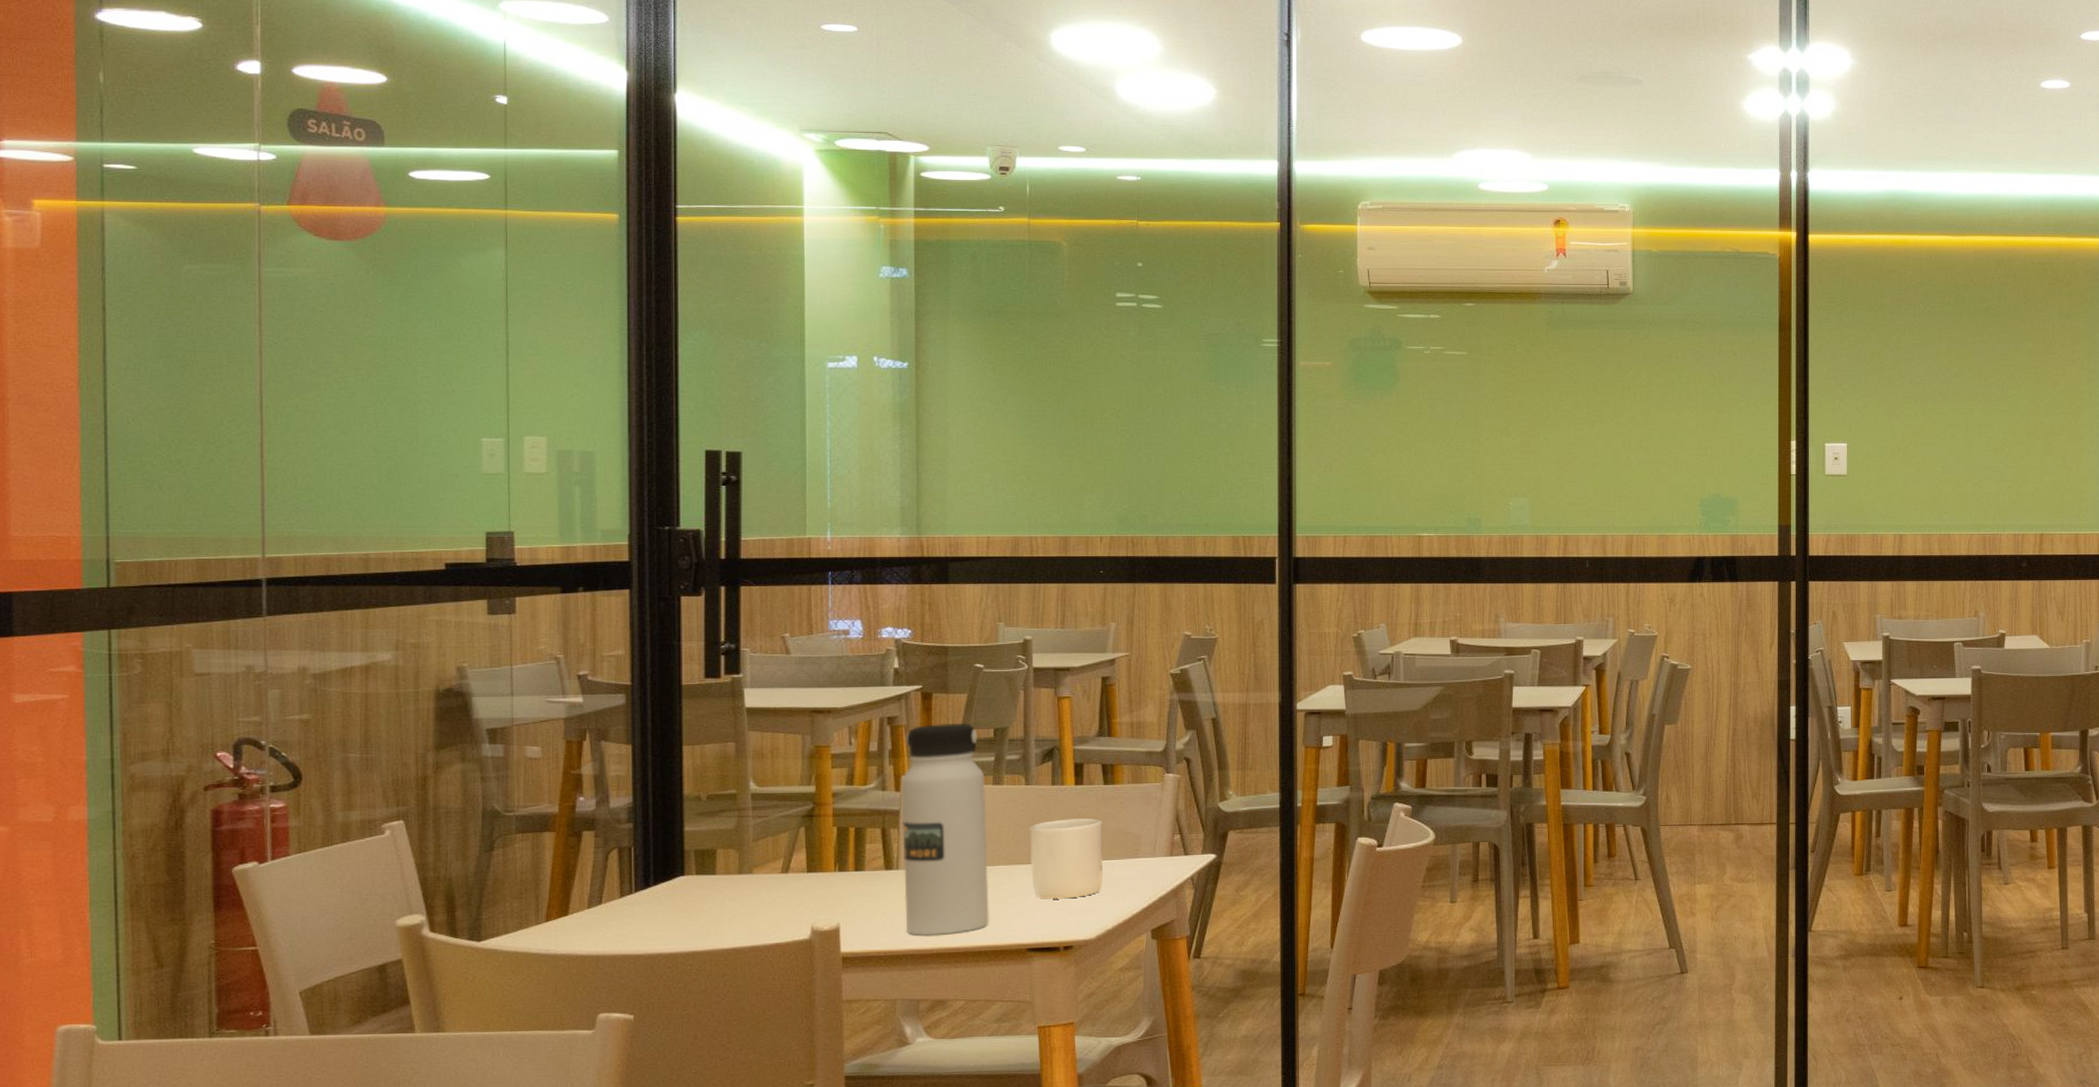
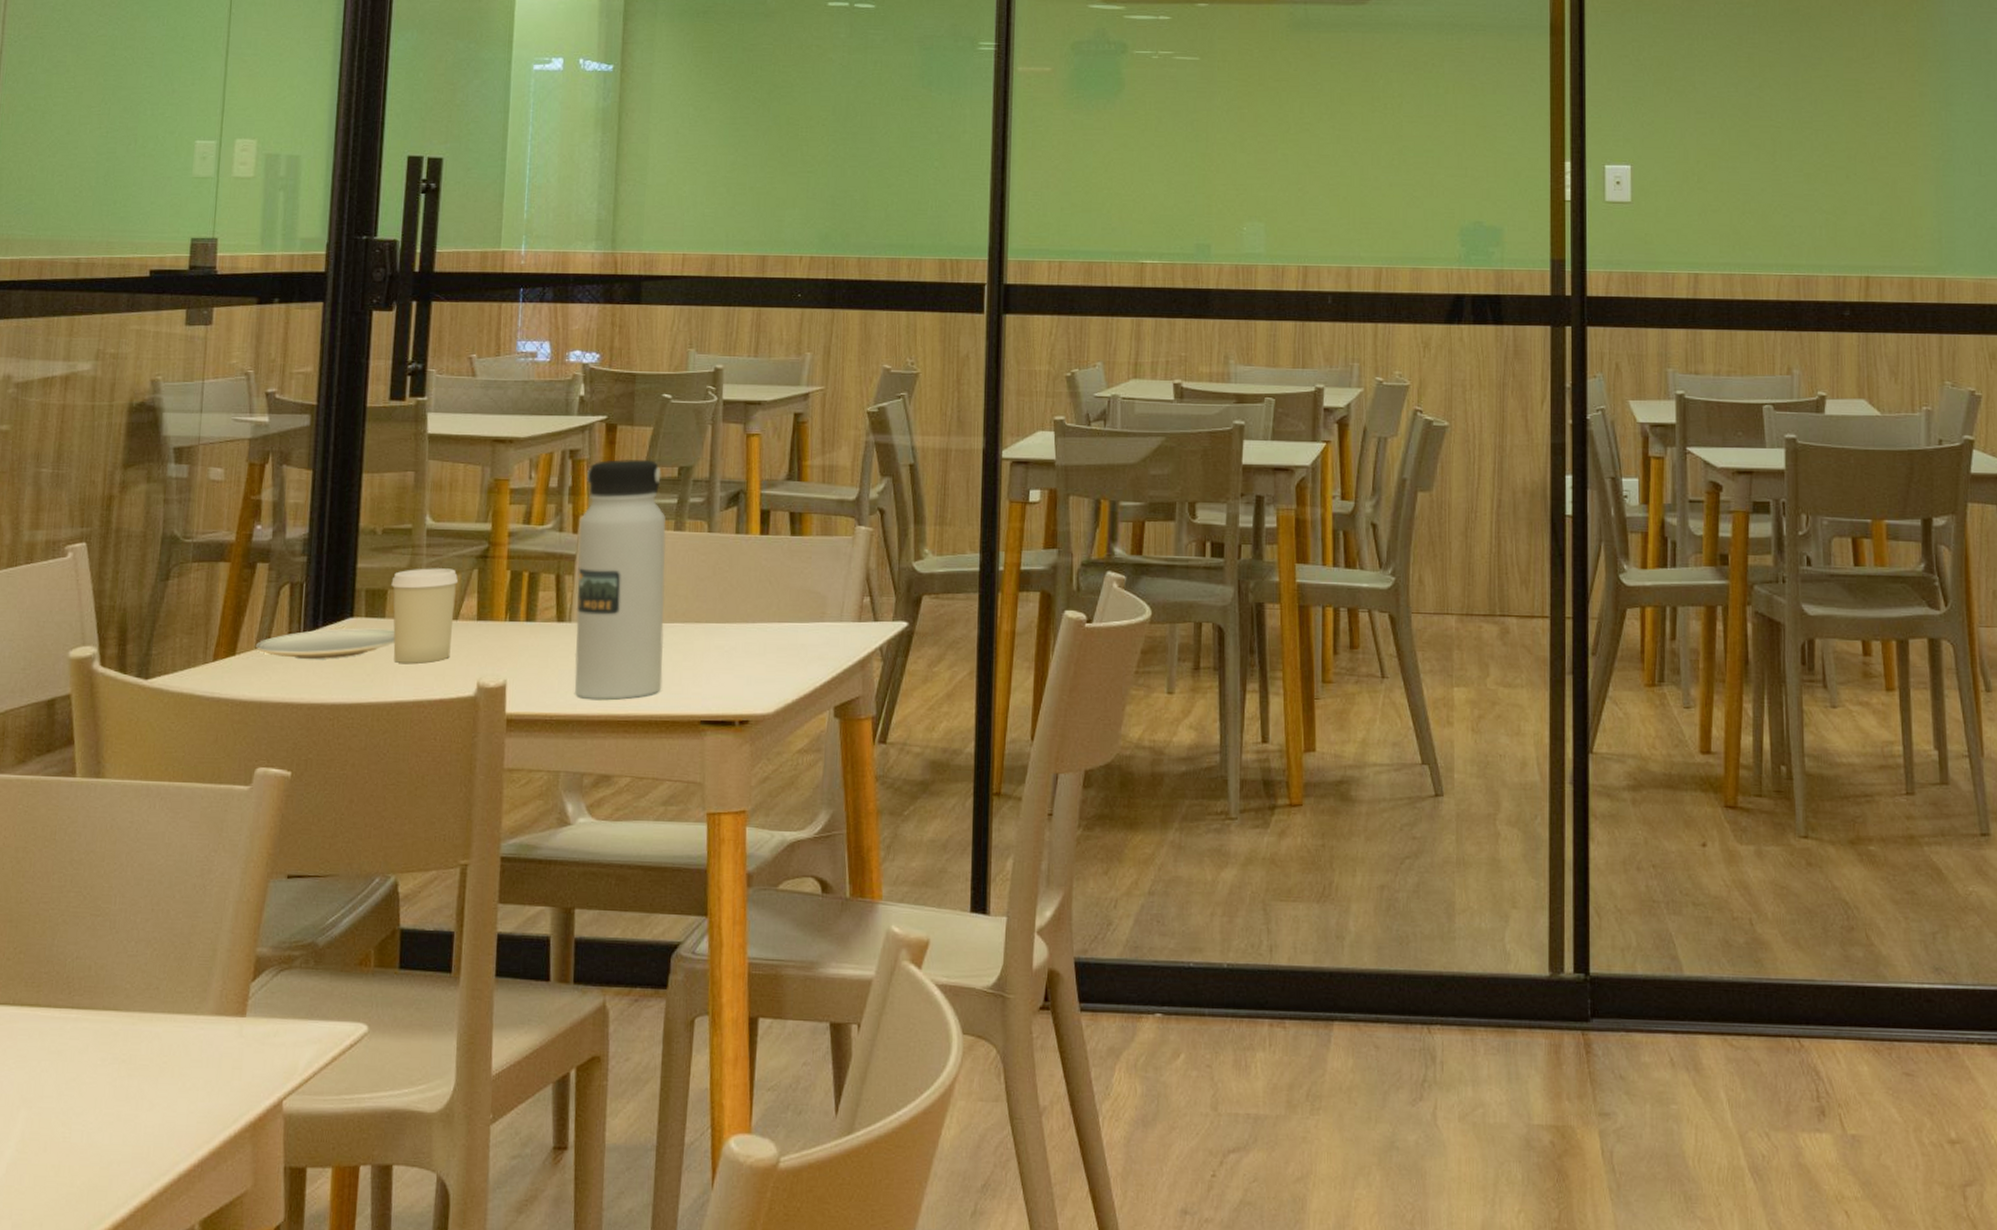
plate: none [587,884,727,916] -> present [255,628,396,660]
cup: none [720,828,786,914] -> present [391,568,459,664]
mug: present [1028,818,1103,899] -> none [708,573,788,665]

